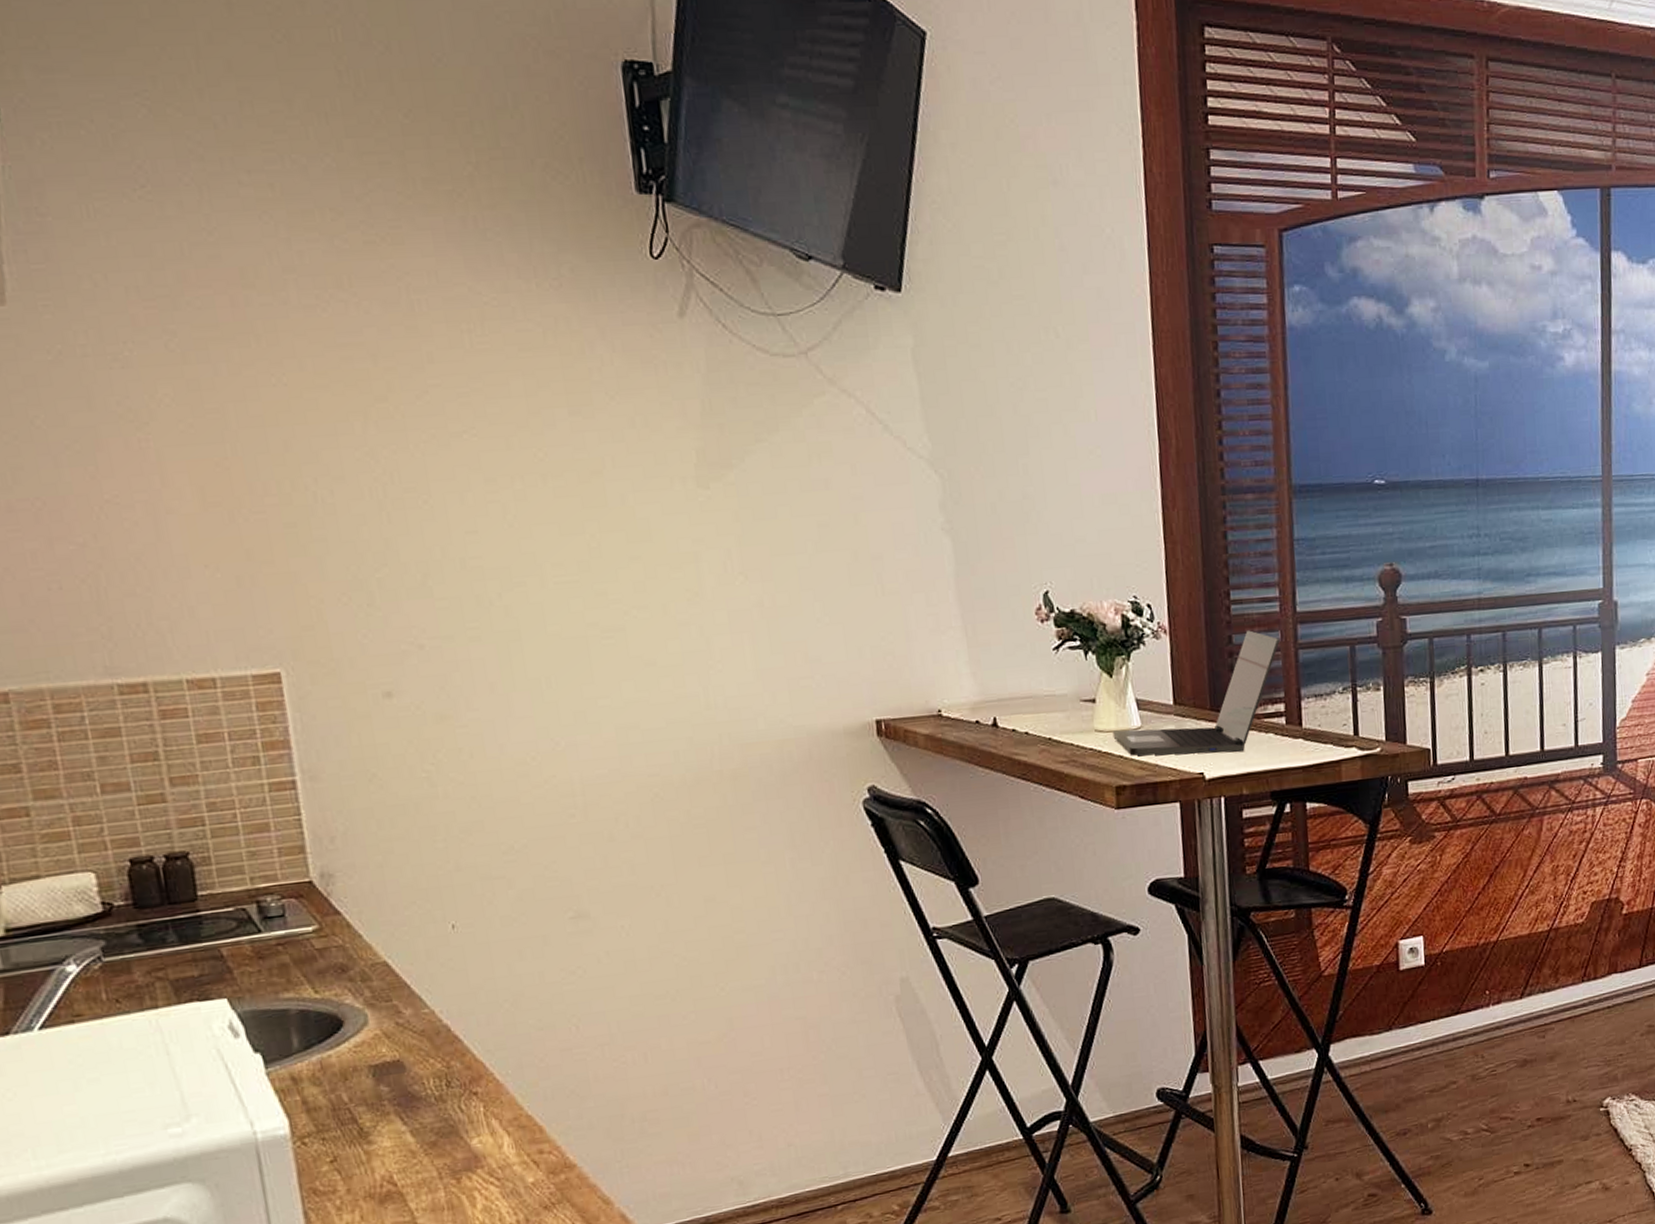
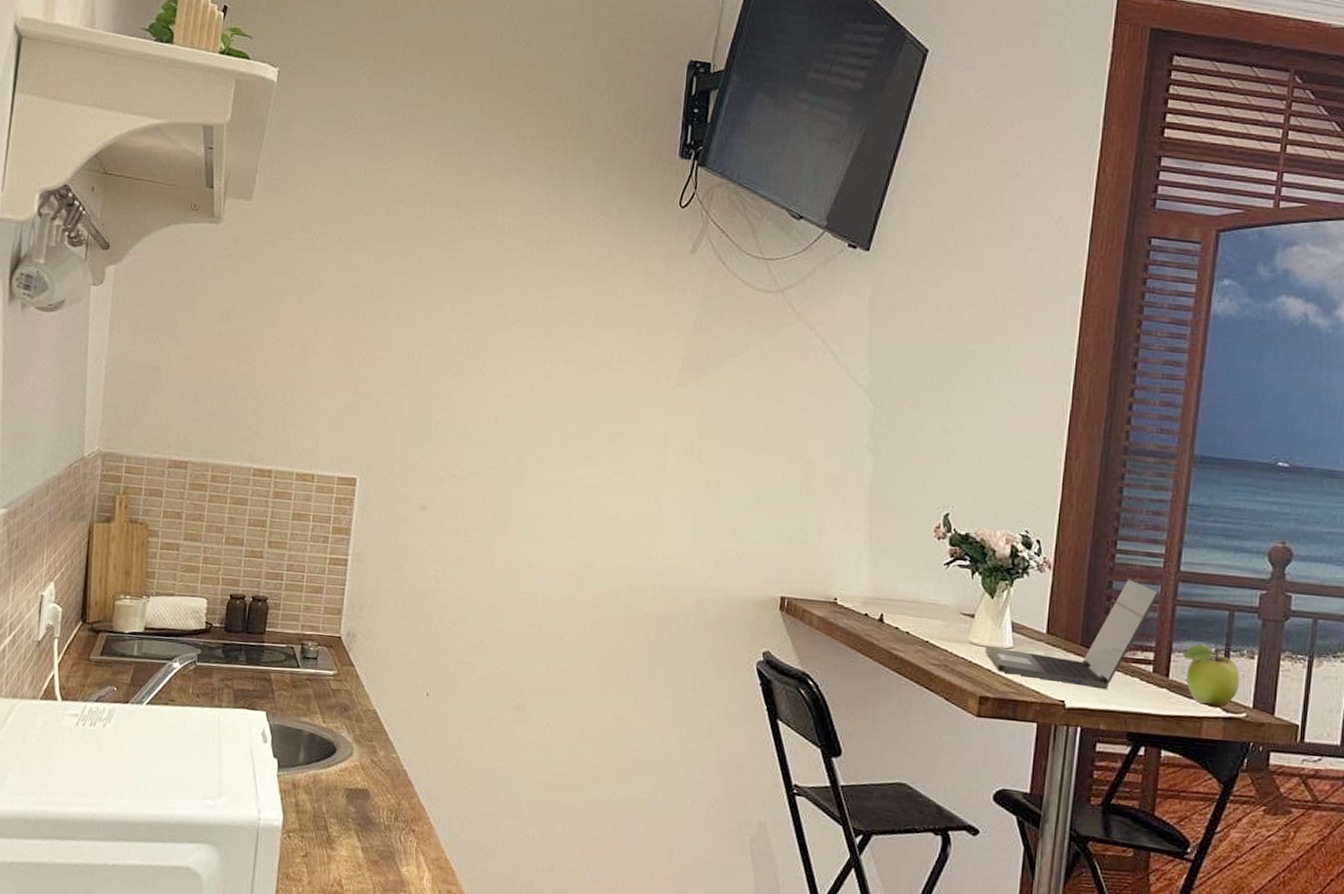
fruit: none [1312,685,1371,747] -> present [1183,644,1240,706]

